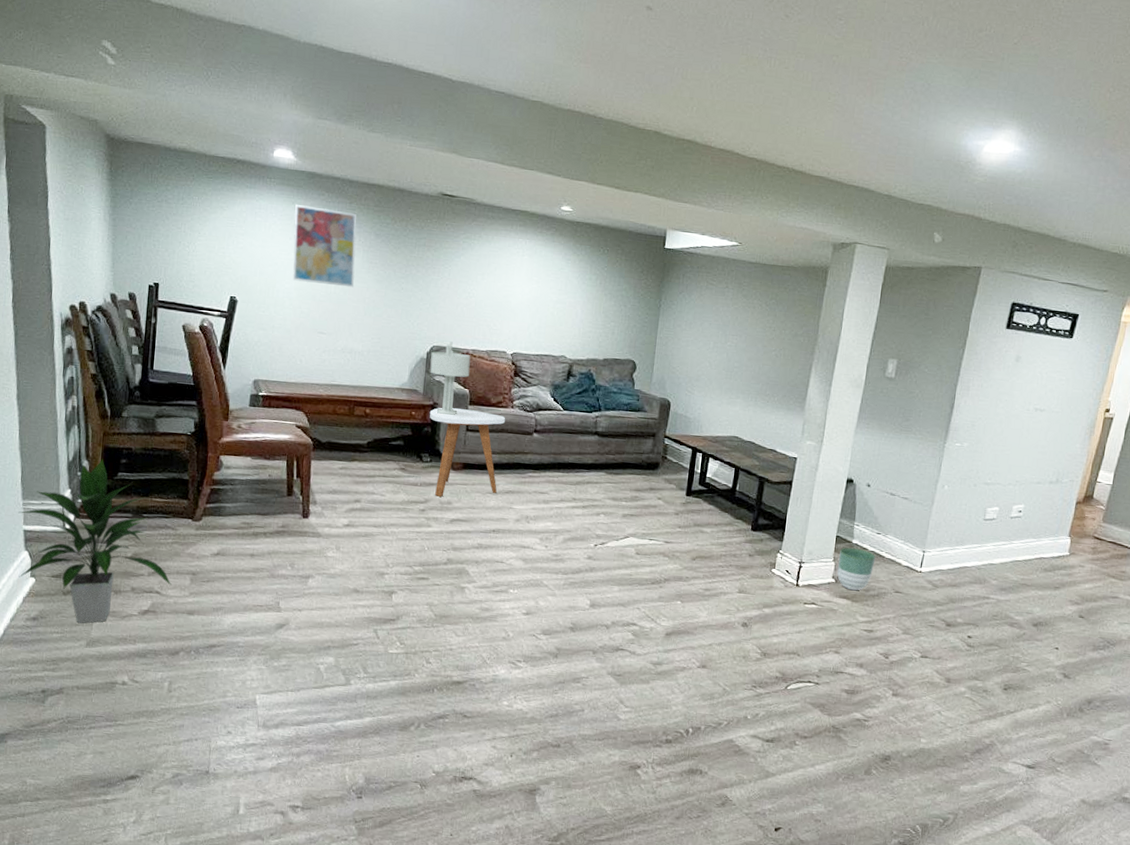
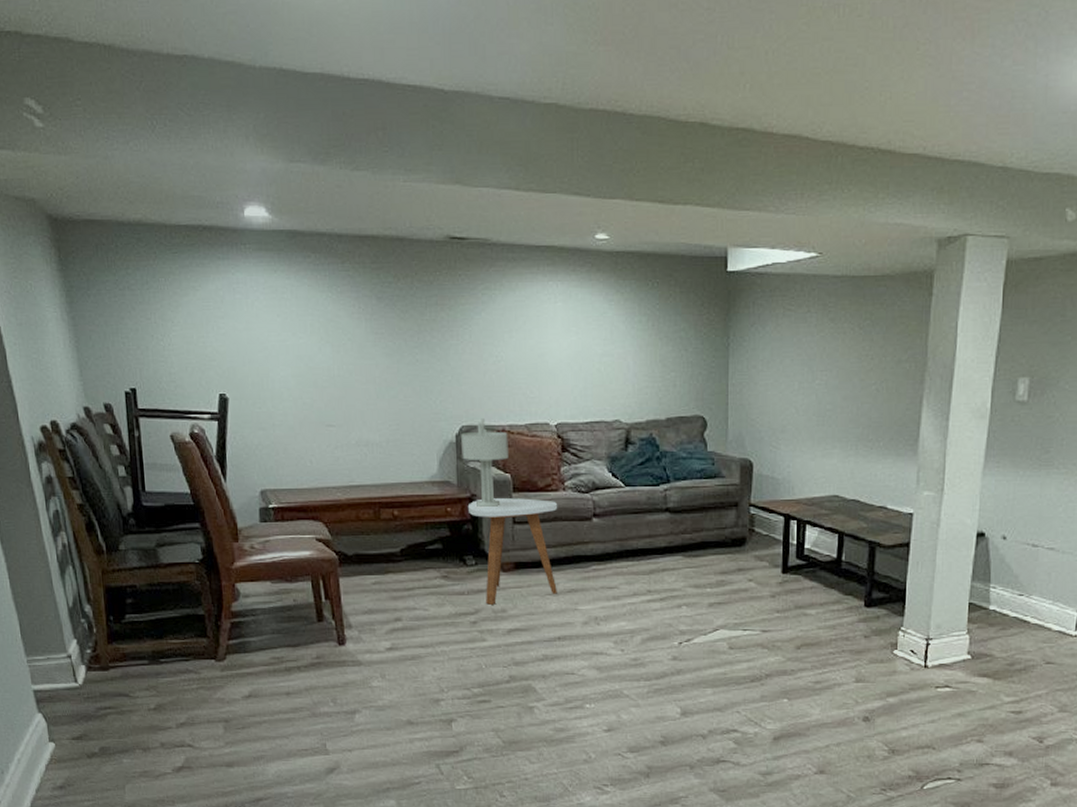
indoor plant: present [18,459,171,623] -> none [24,601,204,787]
wall art: present [292,203,357,288] -> none [277,272,359,367]
planter: present [837,547,876,591] -> none [973,615,1019,667]

